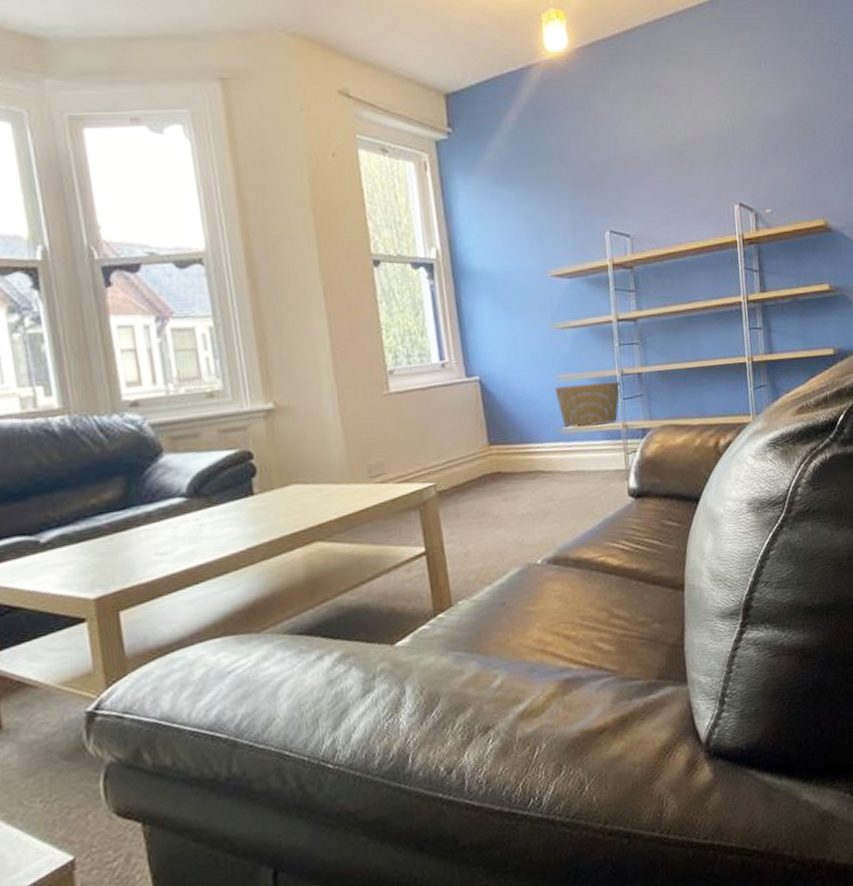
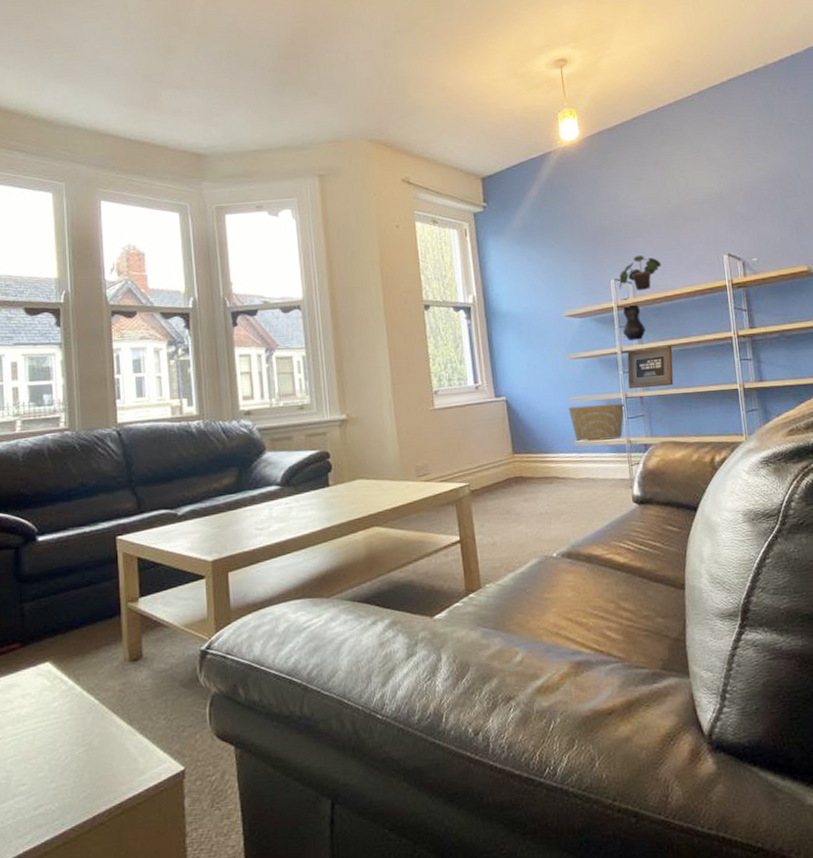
potted plant: none [614,201,665,245] -> present [619,255,662,290]
vase: none [616,253,645,306] -> present [620,297,646,341]
picture frame: none [623,311,676,365] -> present [627,345,674,389]

